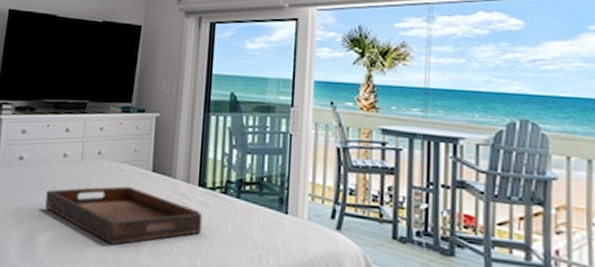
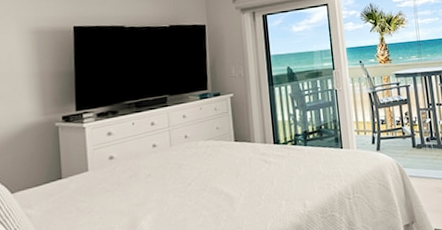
serving tray: present [45,186,203,245] -> none [142,157,282,209]

